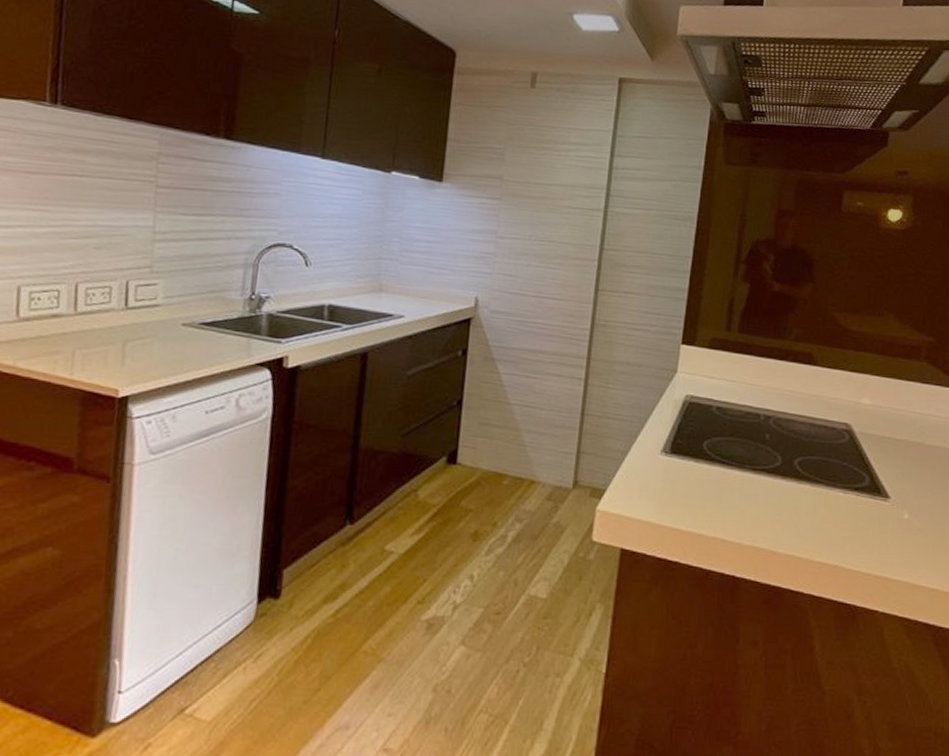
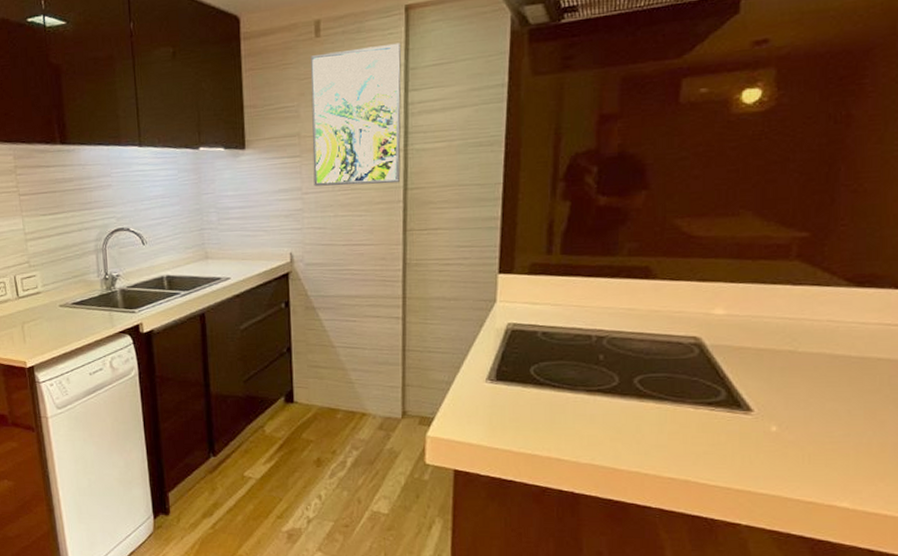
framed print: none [510,104,612,242] -> present [310,42,402,187]

